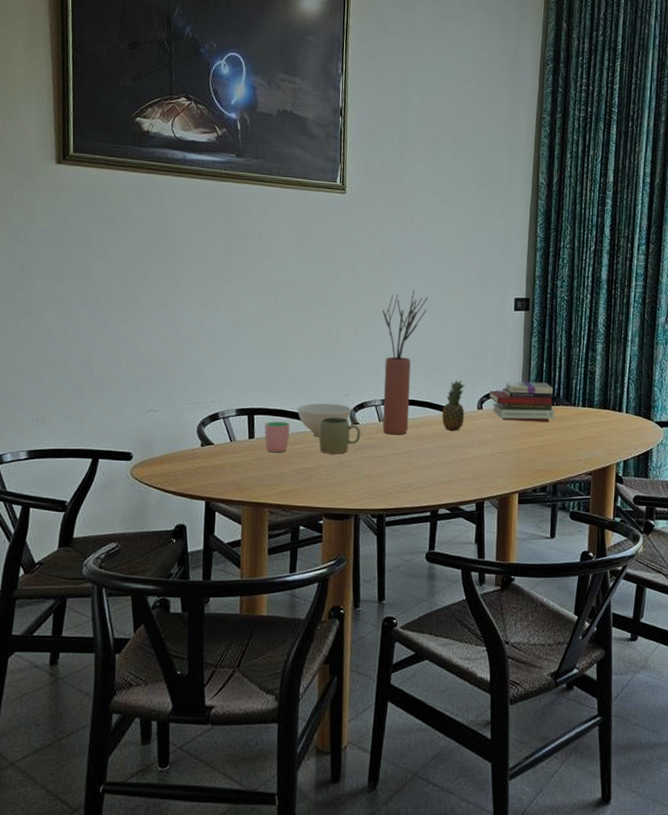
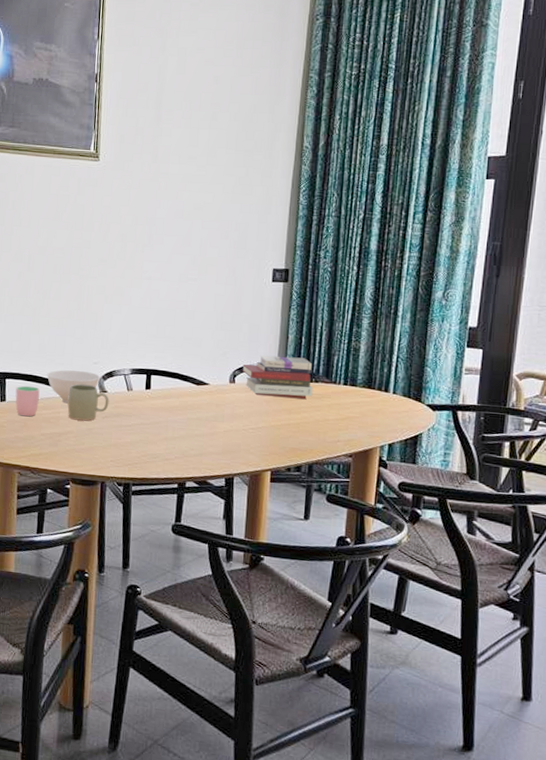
vase: present [382,290,428,435] -> none [131,259,181,406]
fruit: present [441,379,466,431] -> none [191,351,218,404]

